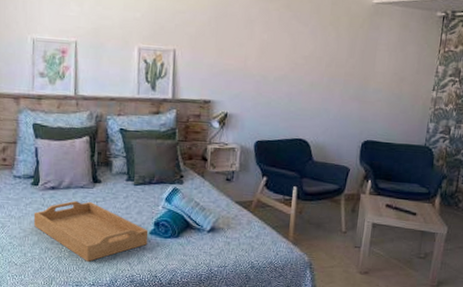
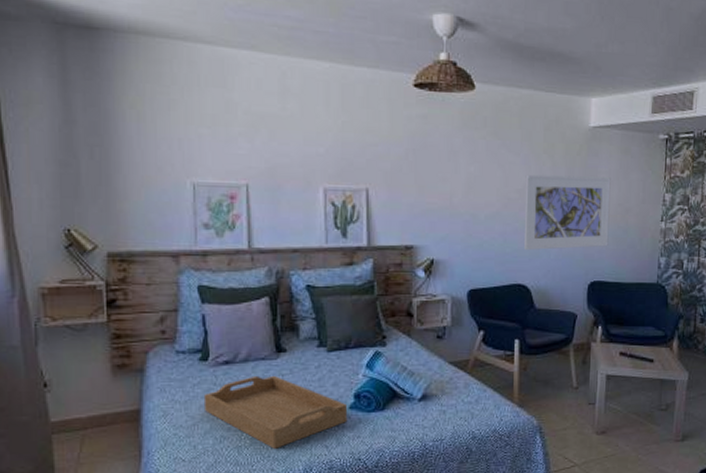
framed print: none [306,43,389,111] -> present [523,174,611,250]

